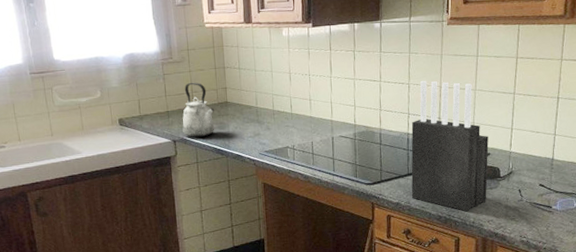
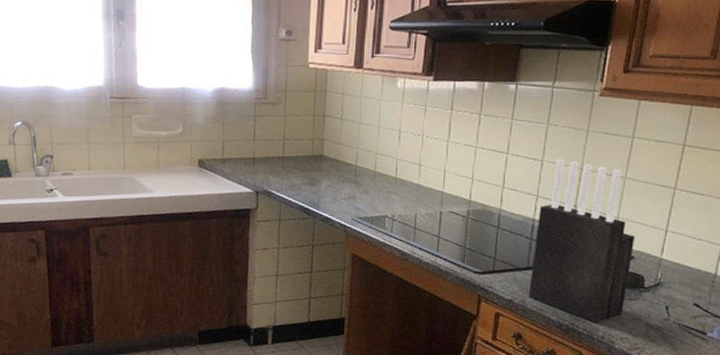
kettle: present [182,82,215,138] -> none [268,128,307,192]

